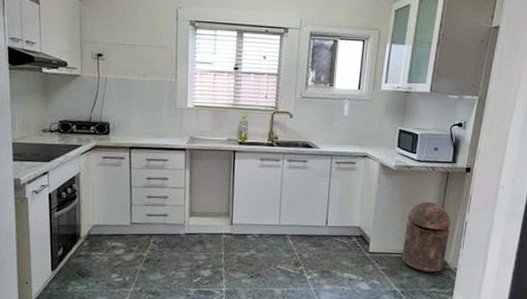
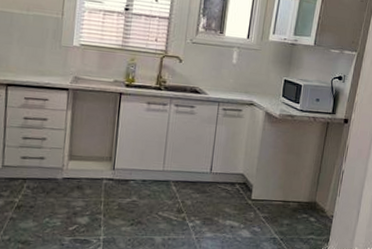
trash can: present [402,201,451,274] -> none [282,150,329,221]

